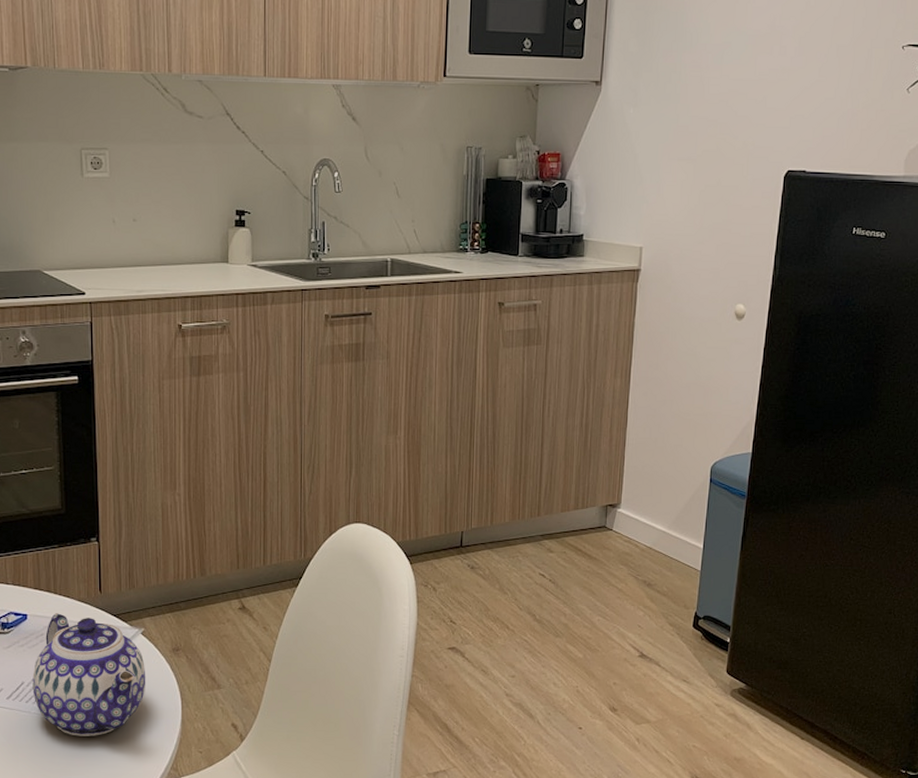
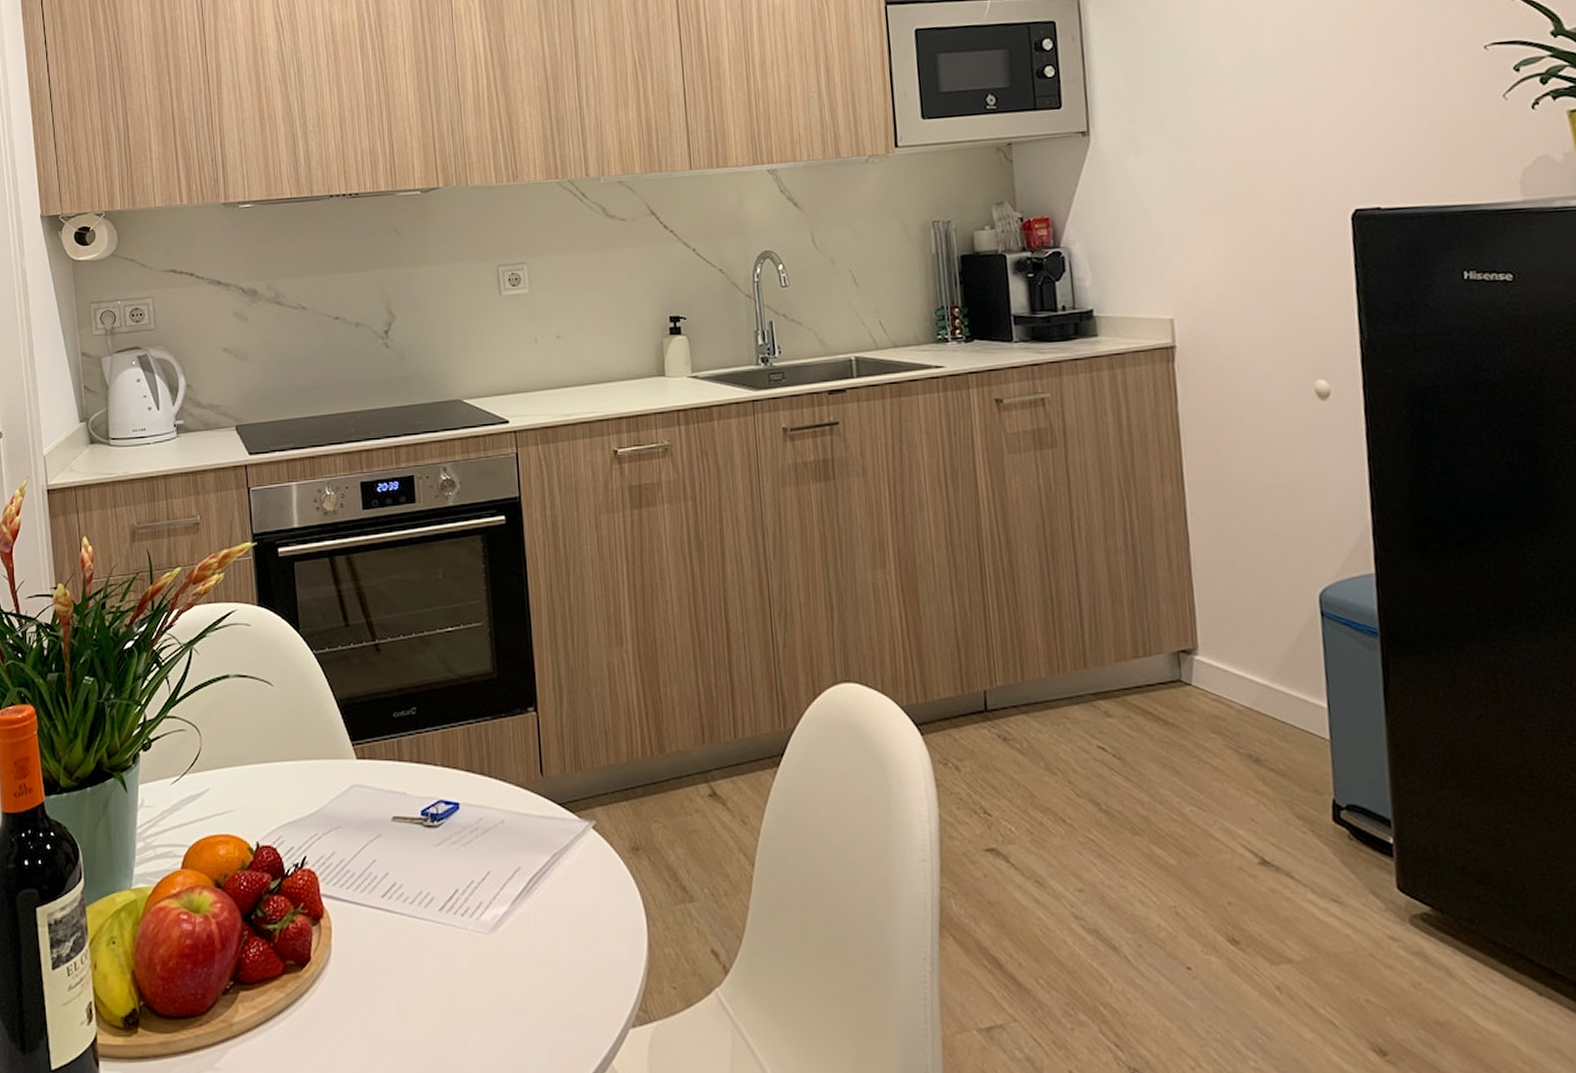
teapot: present [32,613,146,736] -> none [467,801,602,962]

